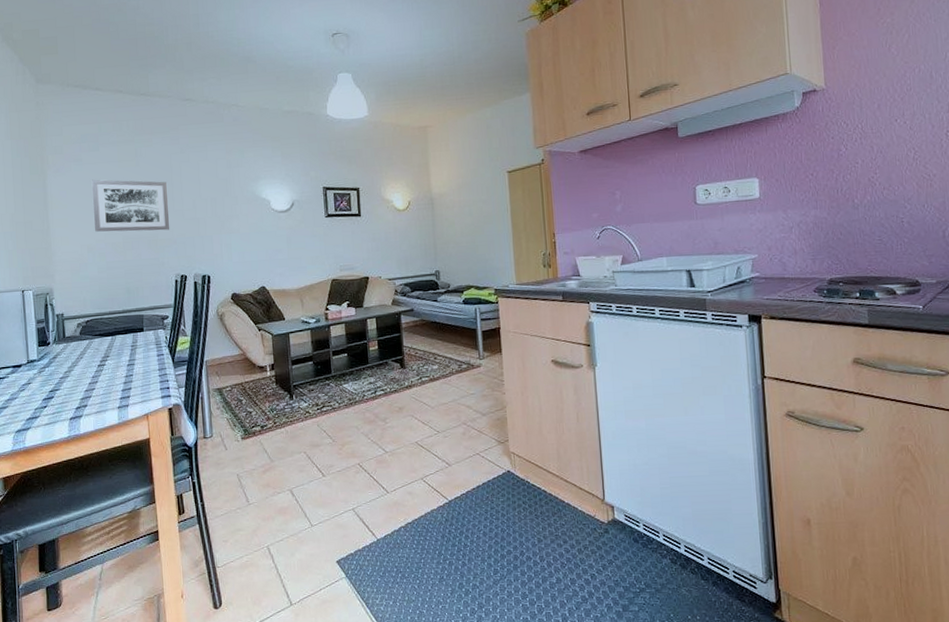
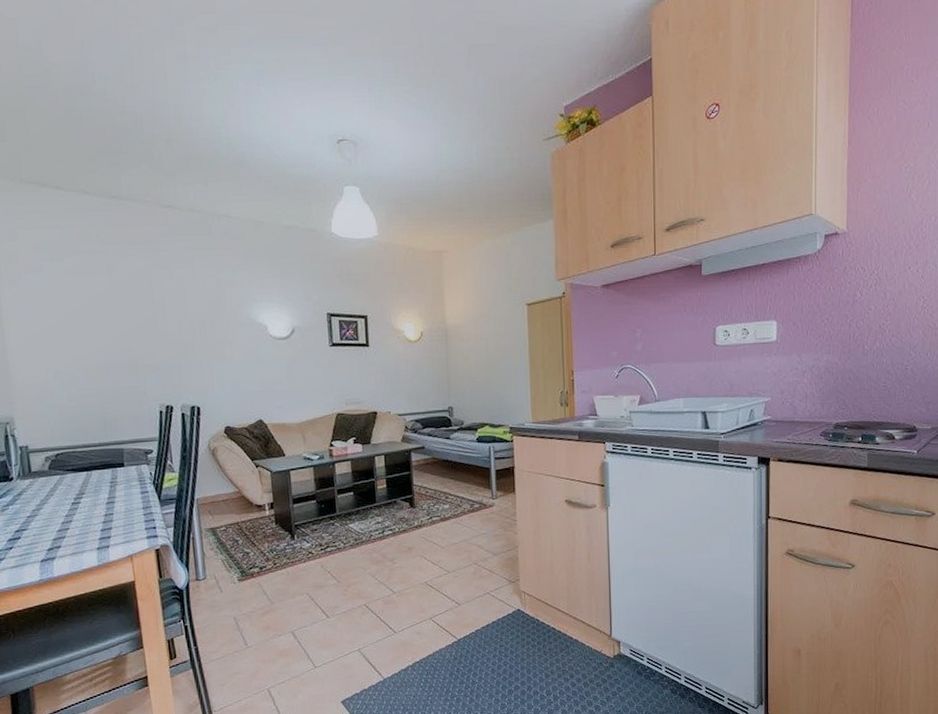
wall art: present [92,179,170,232] -> none [56,294,152,356]

